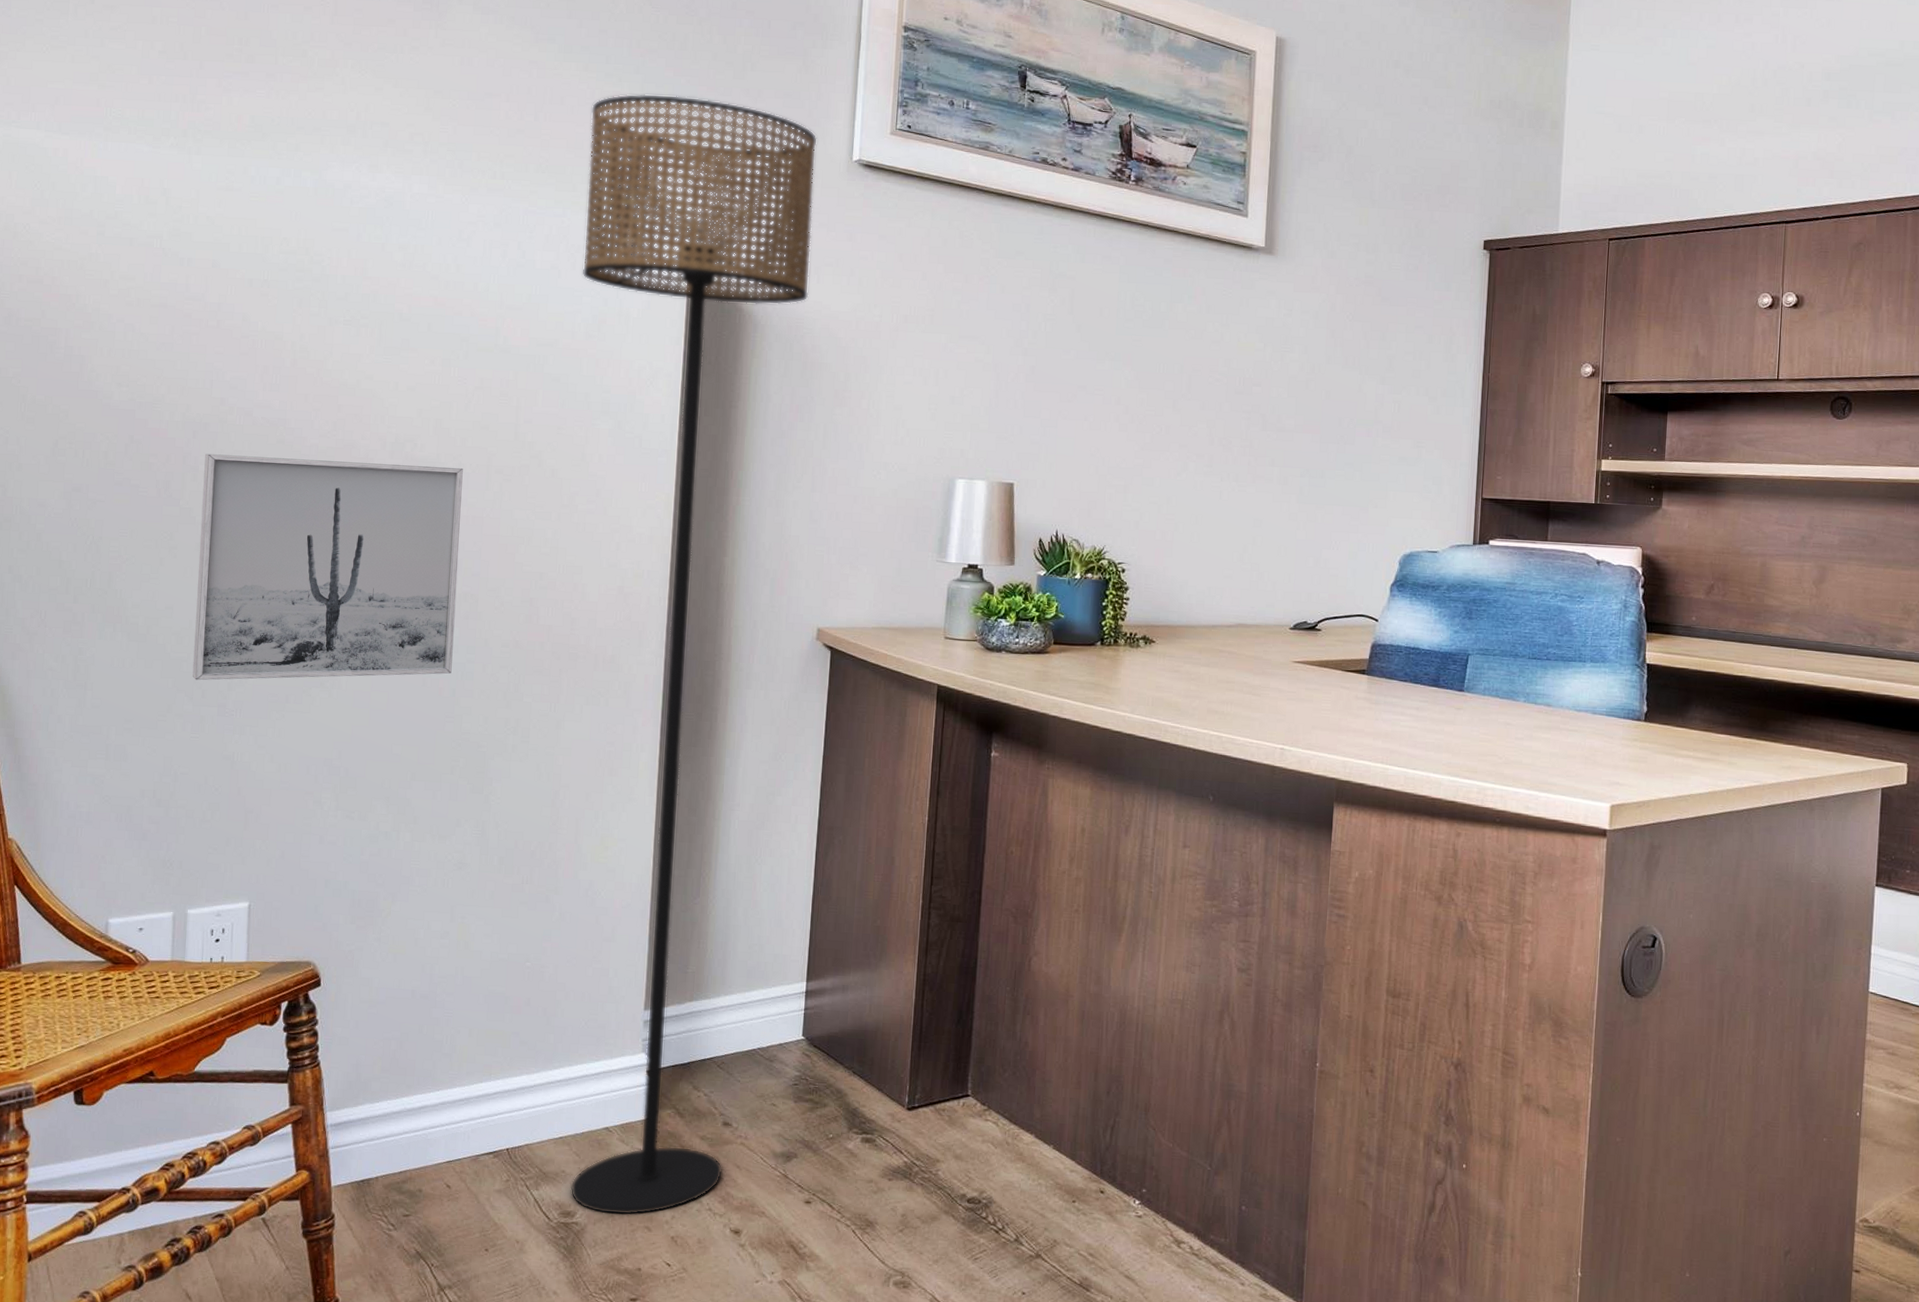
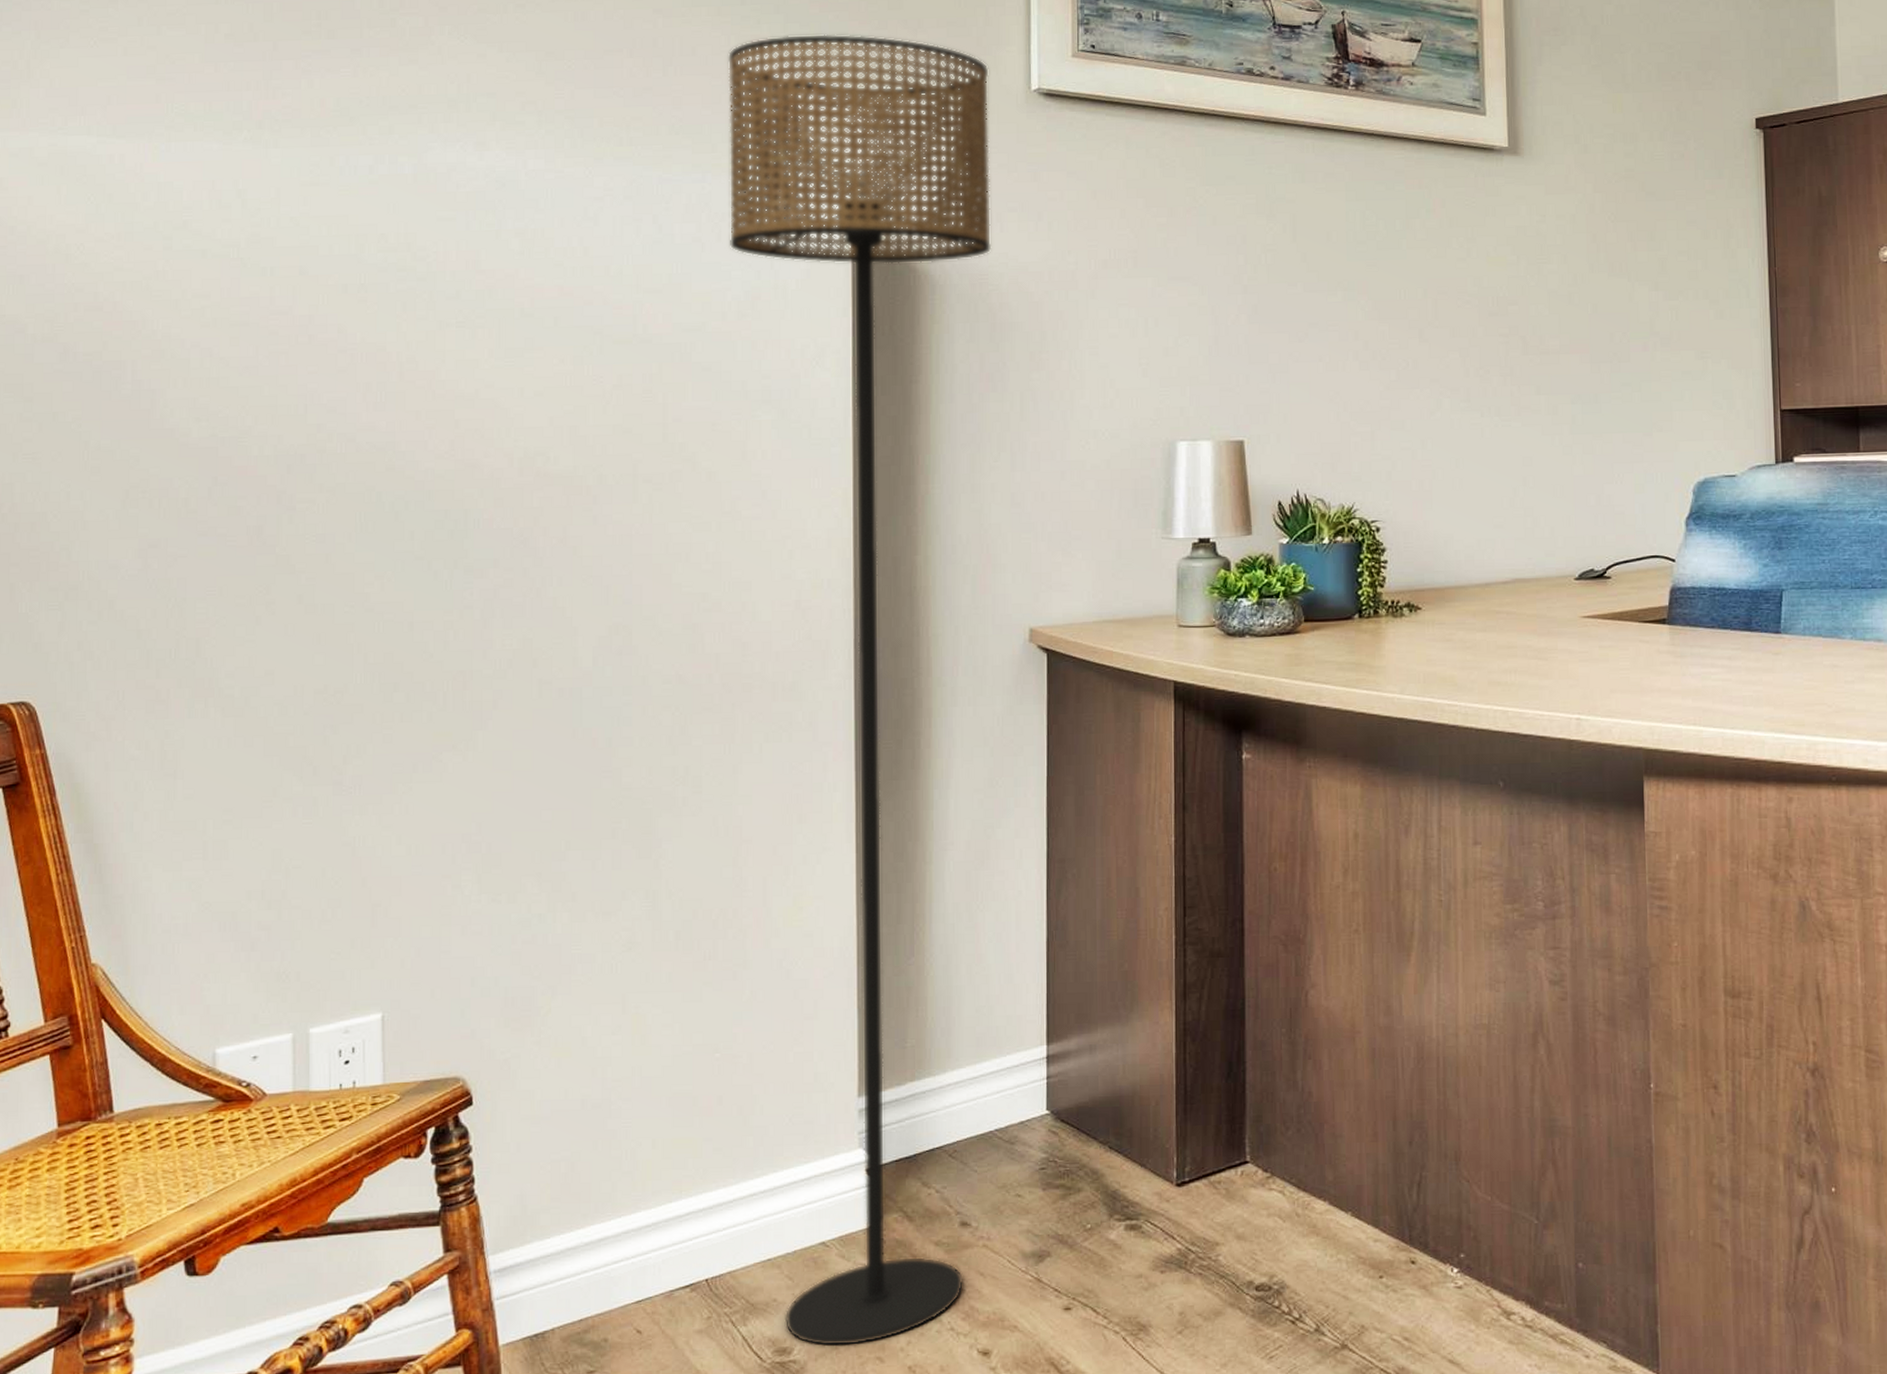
wall art: present [192,453,463,681] -> none [301,480,606,756]

